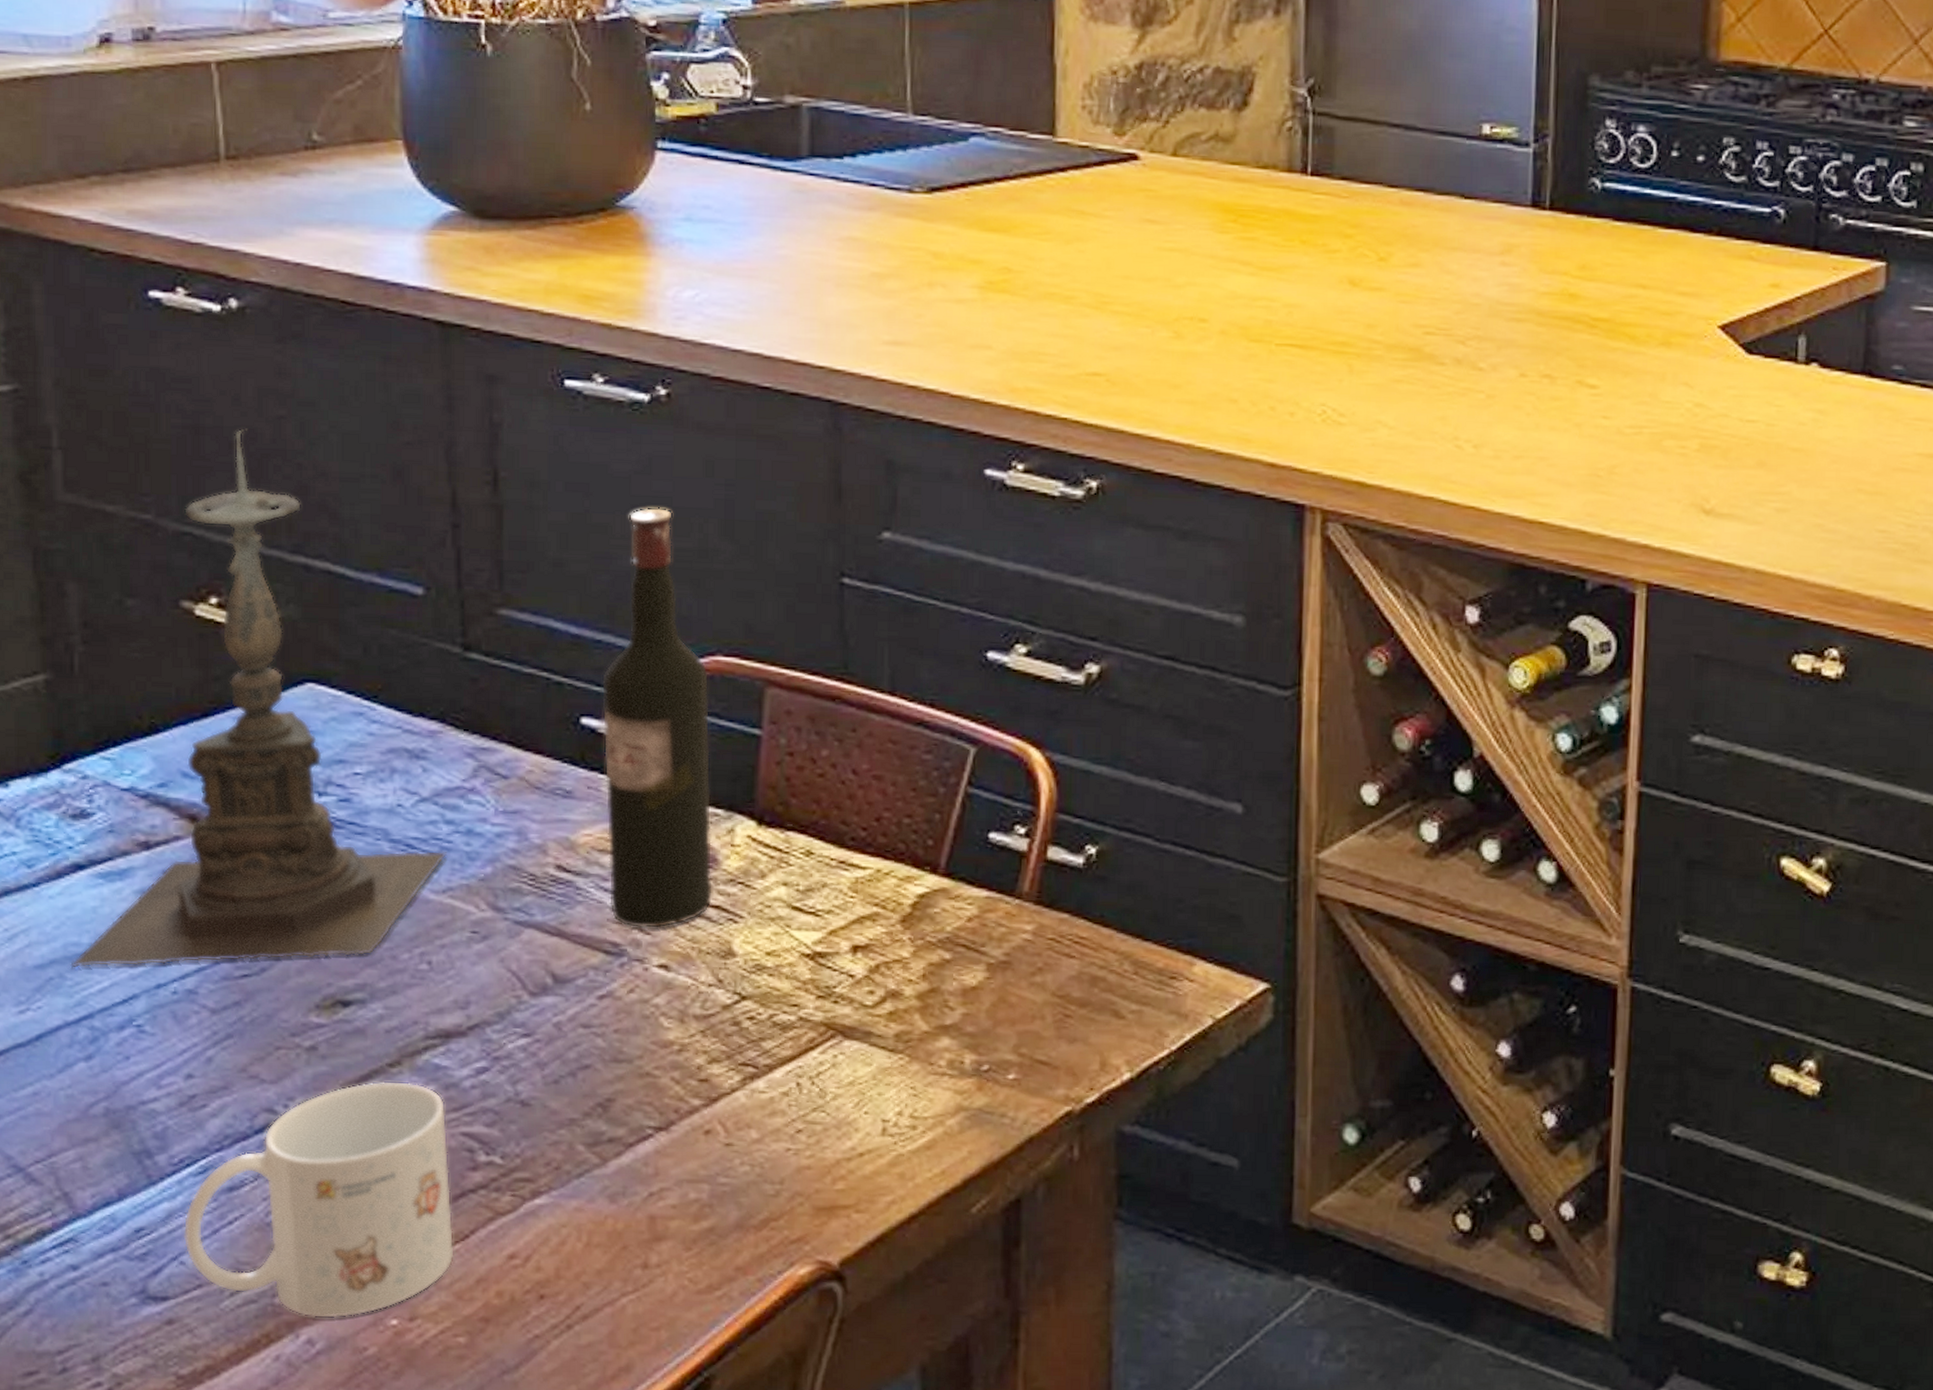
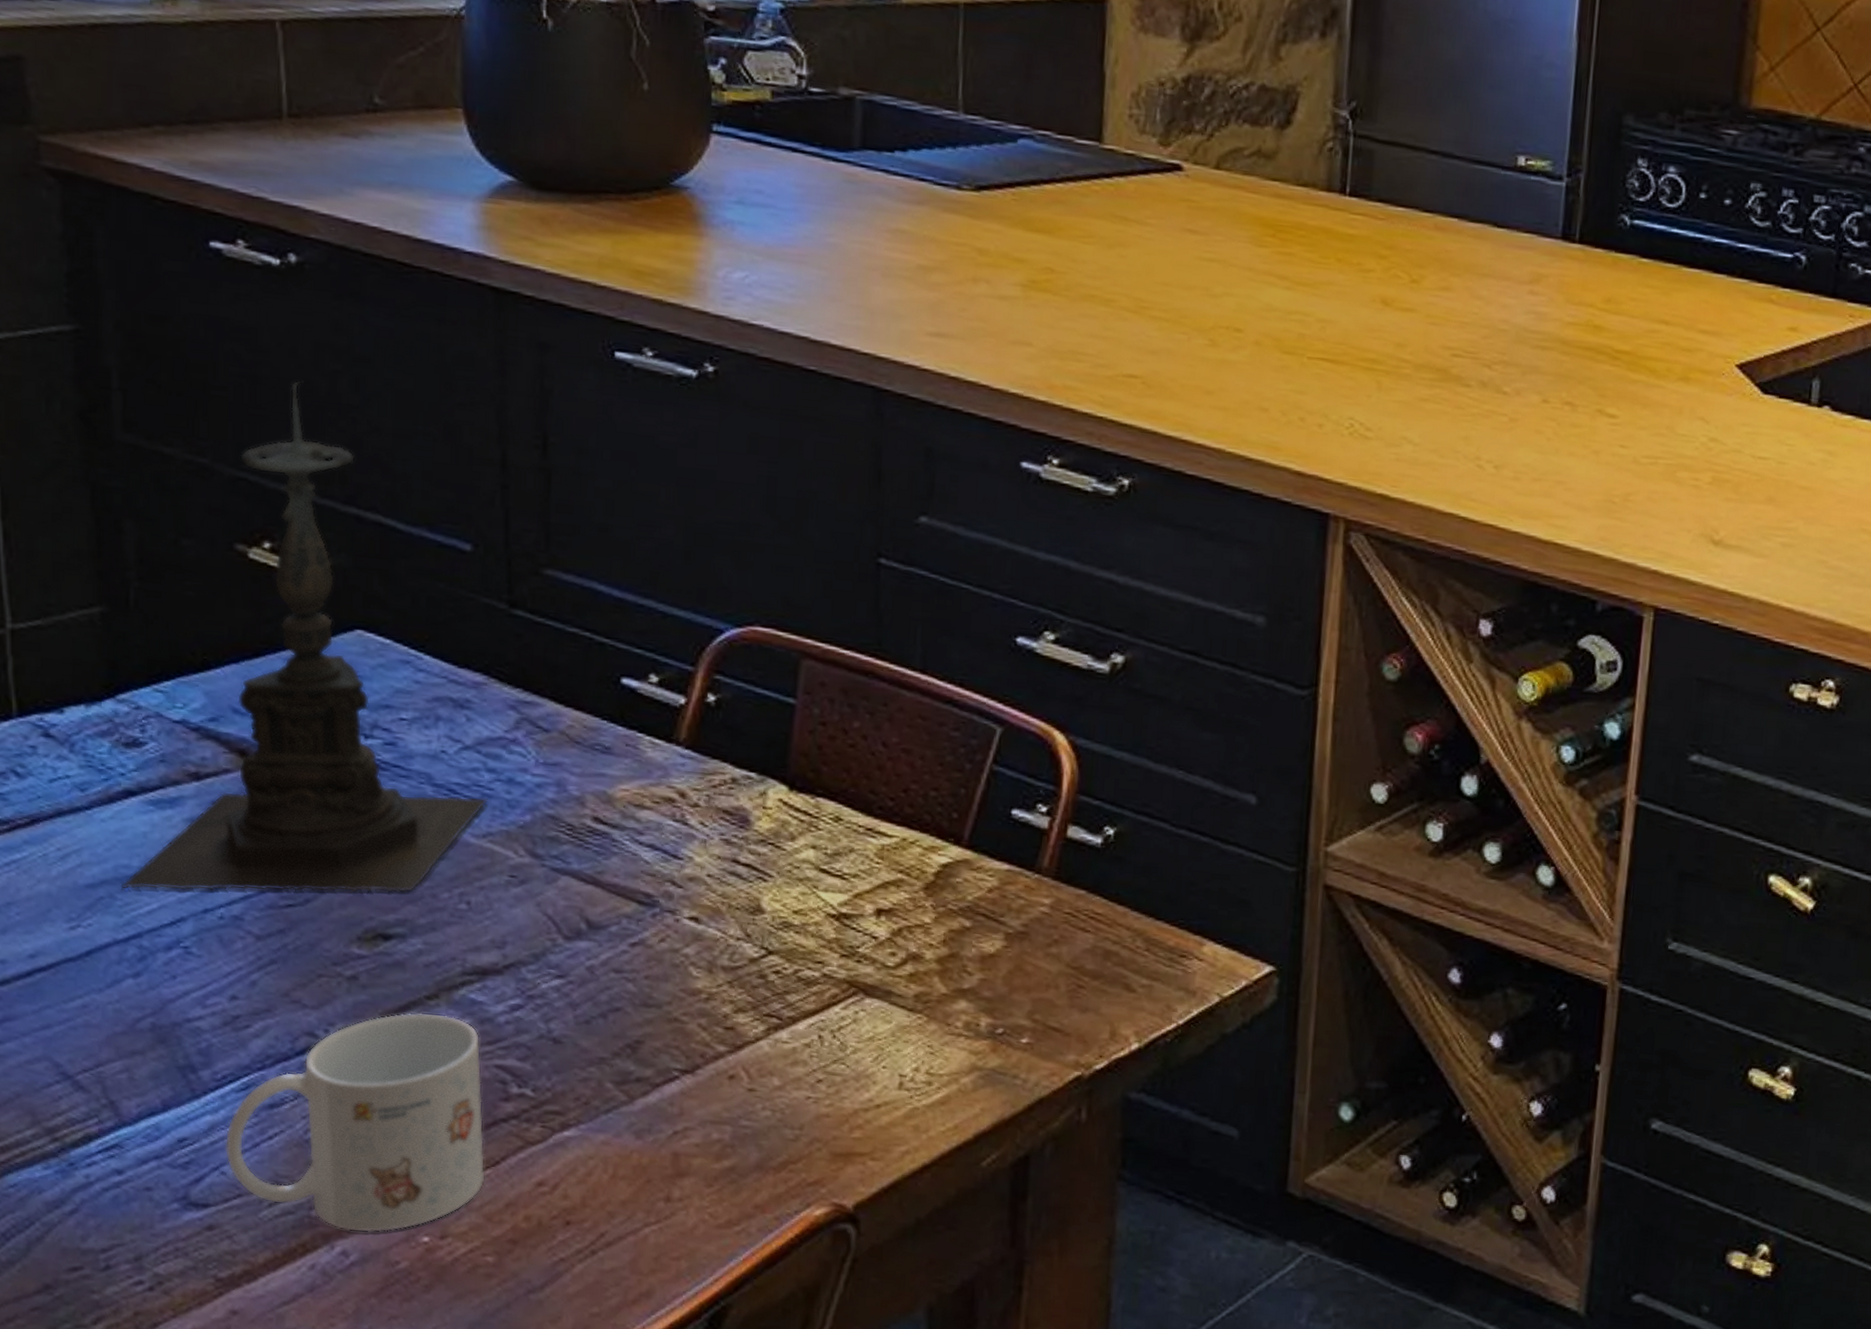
wine bottle: present [601,507,714,929] -> none [642,479,747,883]

